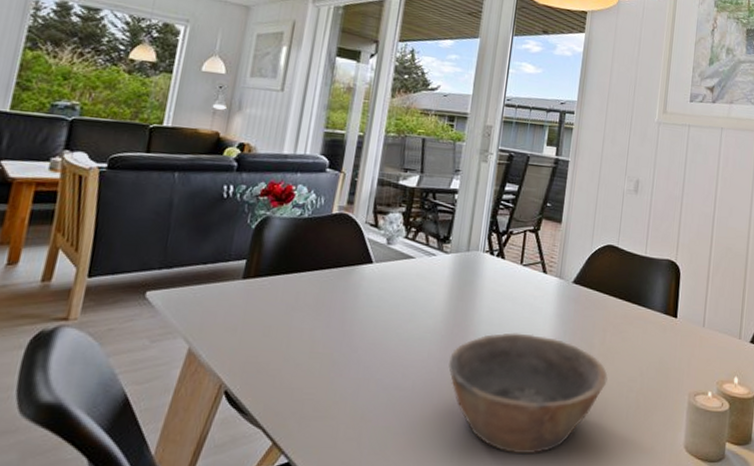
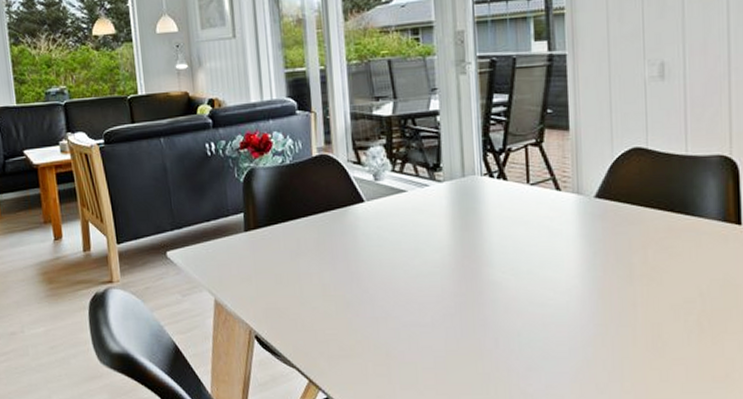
bowl: present [448,333,608,453] -> none [465,259,657,385]

